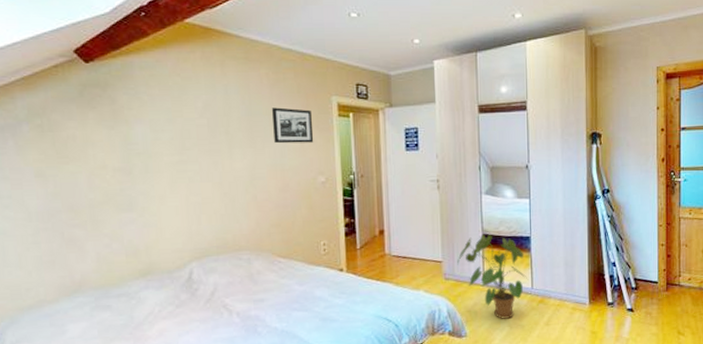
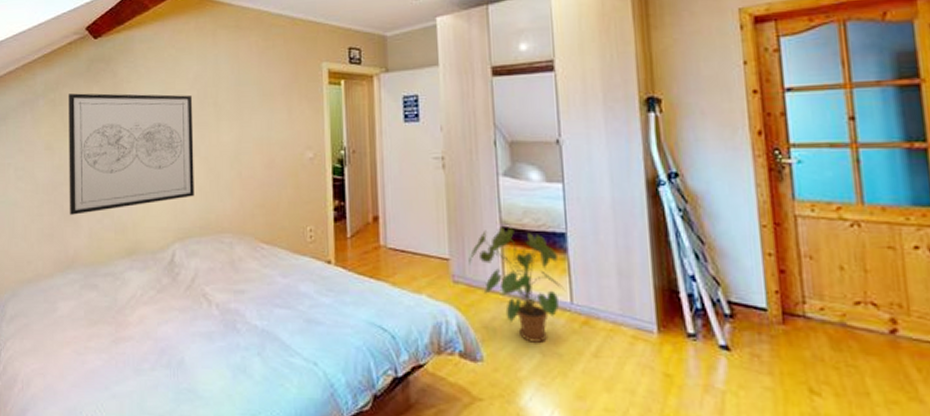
wall art: none [59,119,210,241] -> present [69,93,195,215]
picture frame: present [271,107,314,144] -> none [259,76,302,115]

